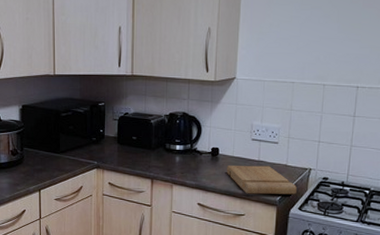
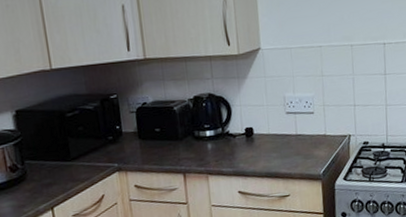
cutting board: present [226,165,297,195] -> none [263,138,339,173]

